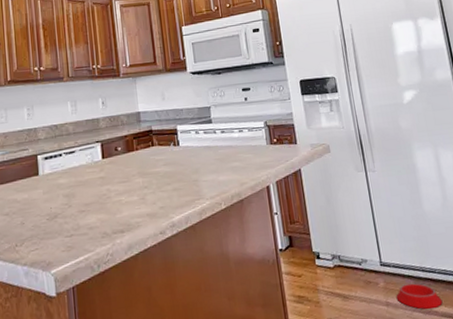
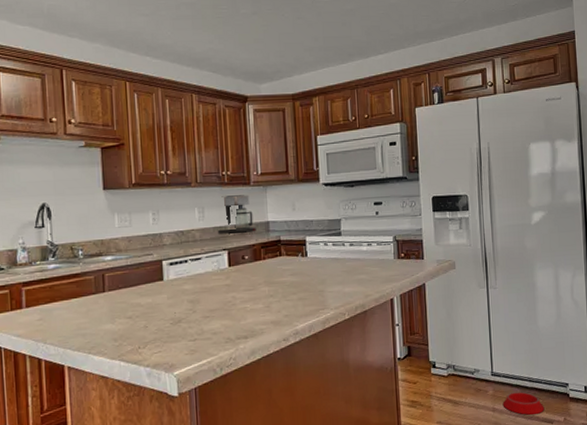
coffee maker: none [90,87,128,127] -> present [217,195,256,235]

